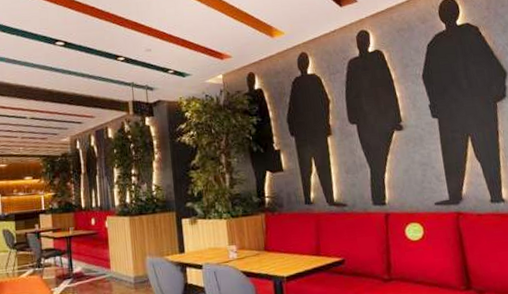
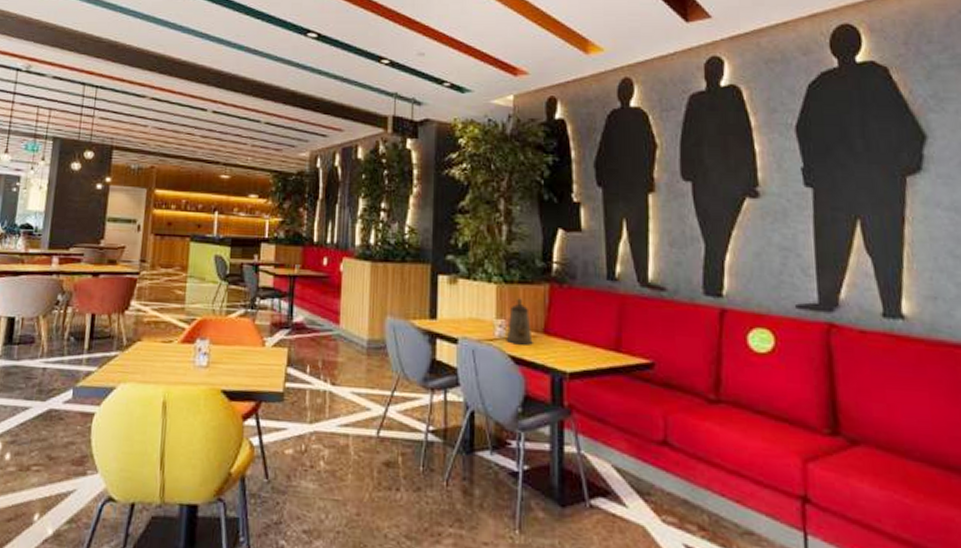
coffee pot: none [237,227,258,263] -> present [506,298,533,345]

